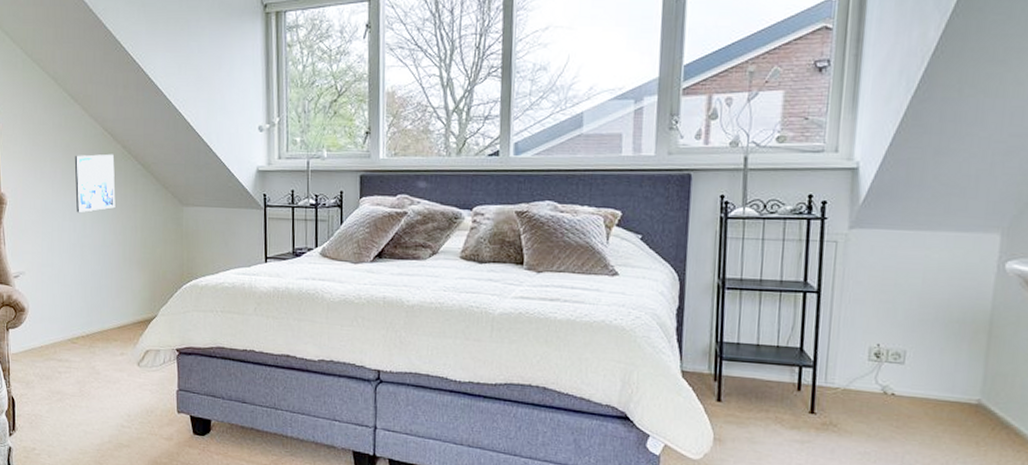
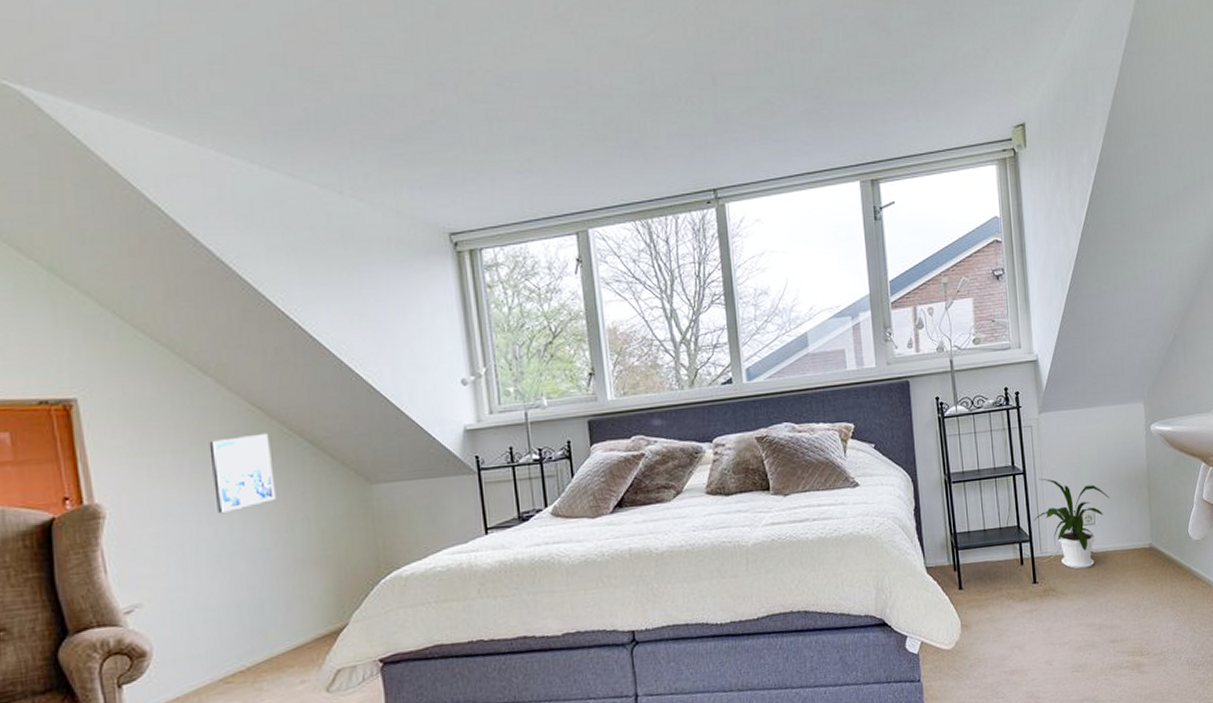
house plant: none [823,300,930,411] -> present [1034,478,1109,570]

